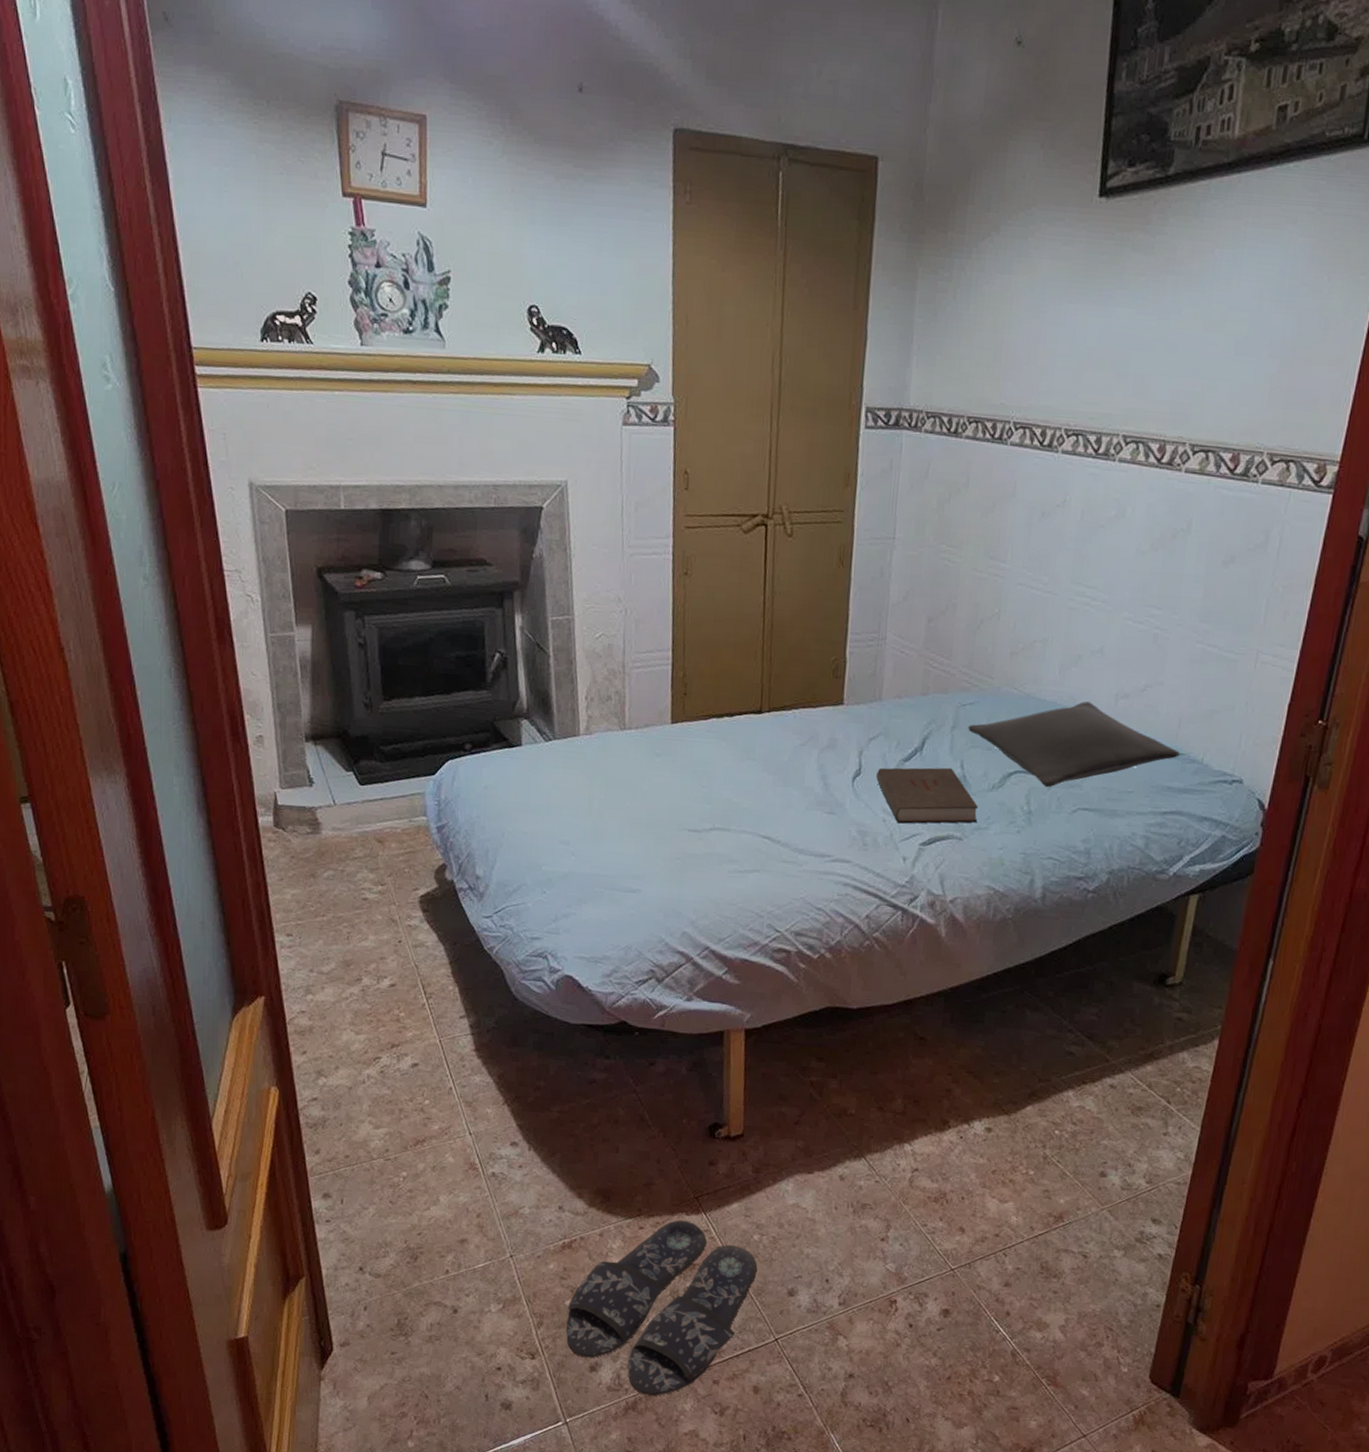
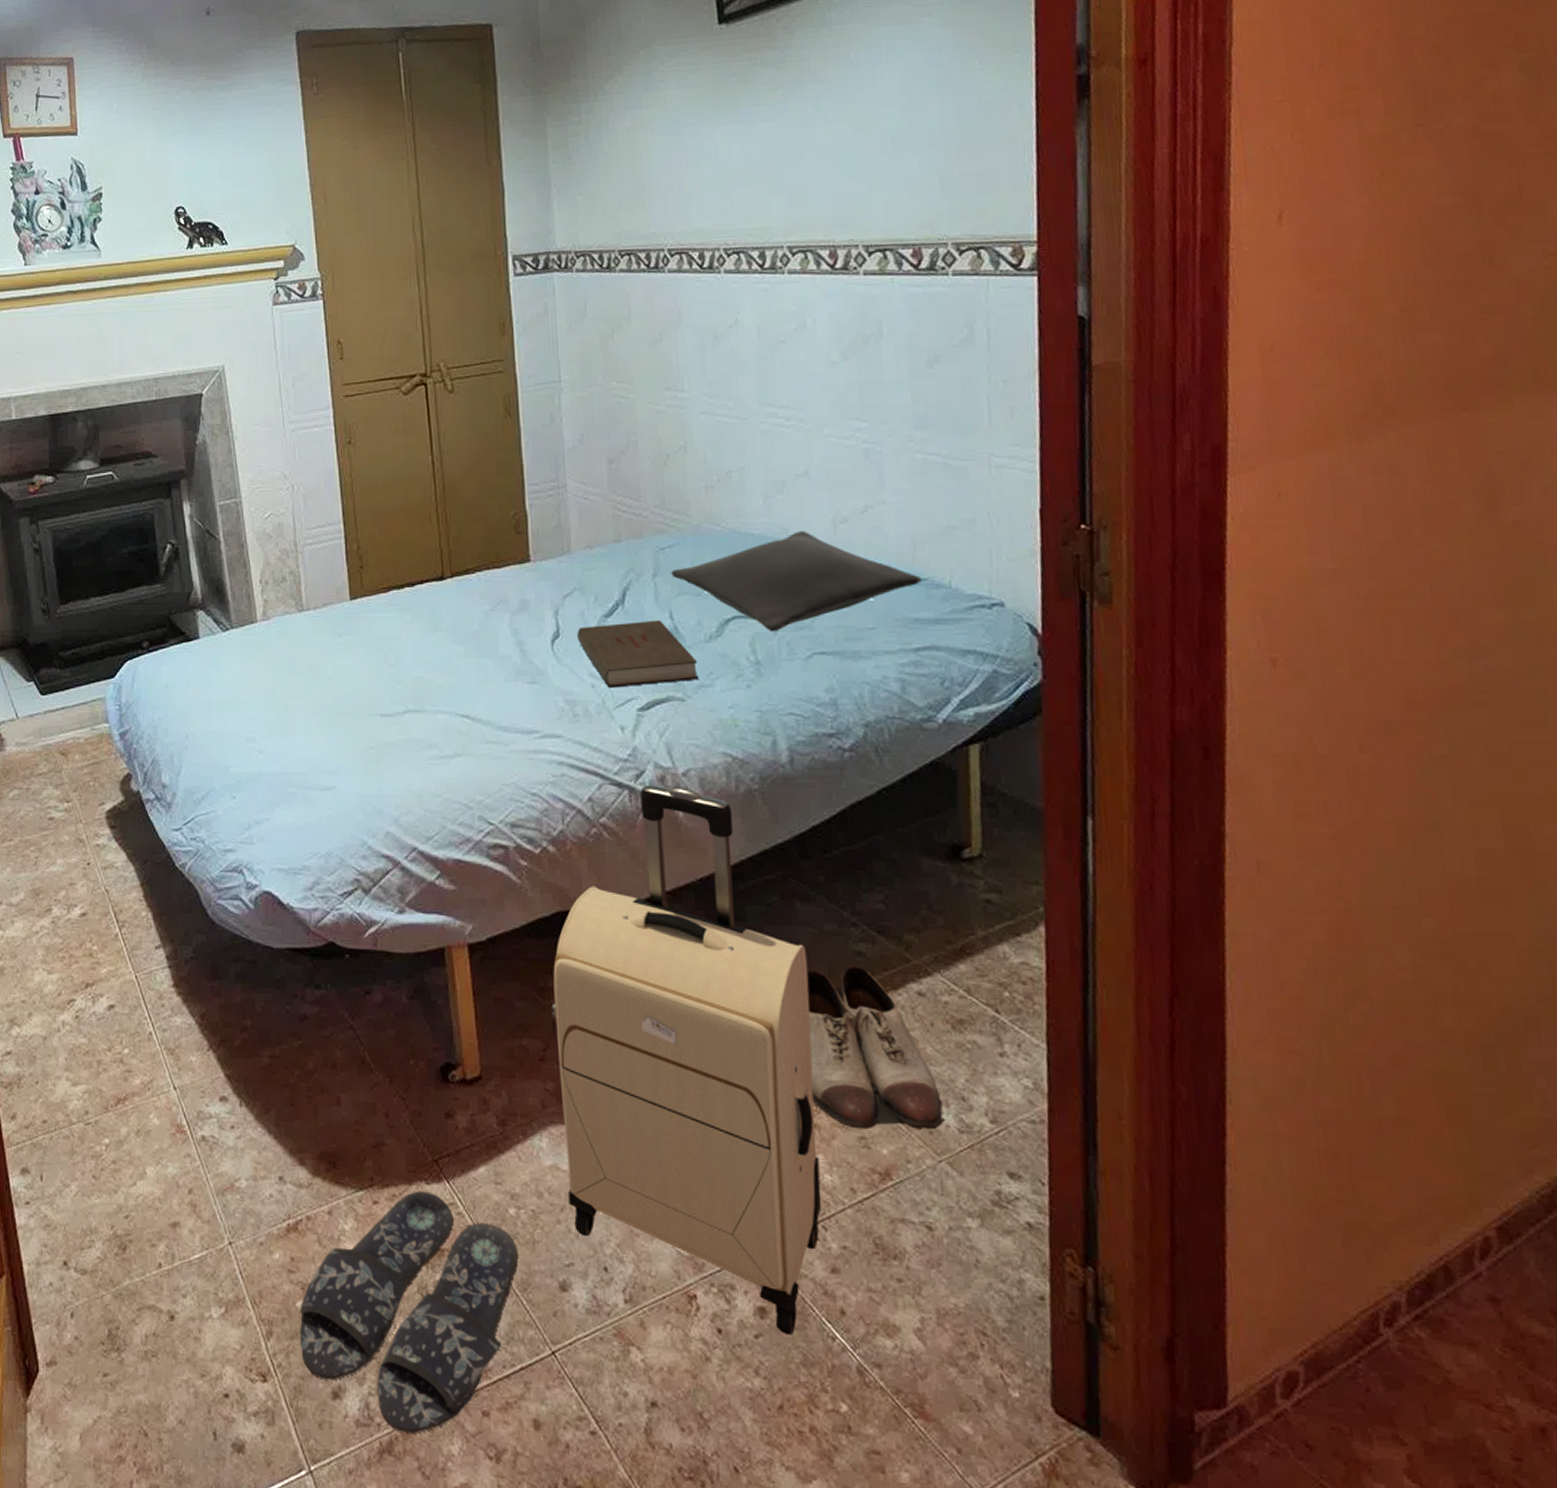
suitcase: none [804,907,1028,1329] -> present [552,784,822,1335]
shoe: none [1012,1062,1112,1187] -> present [806,965,943,1130]

